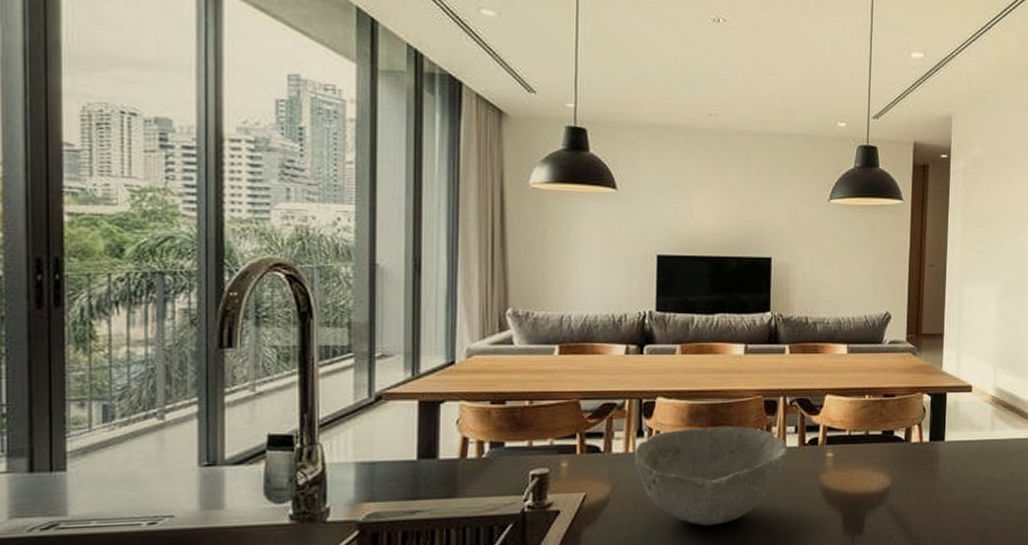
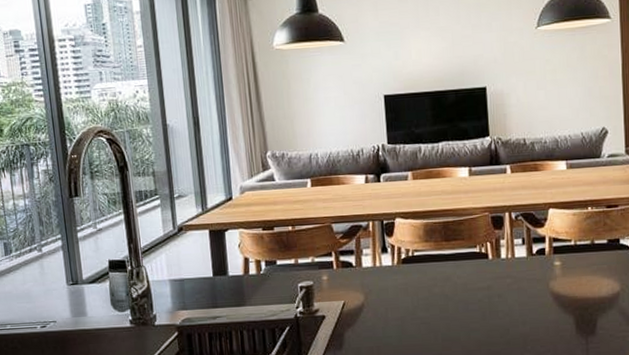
bowl: present [634,426,788,526] -> none [381,240,517,328]

